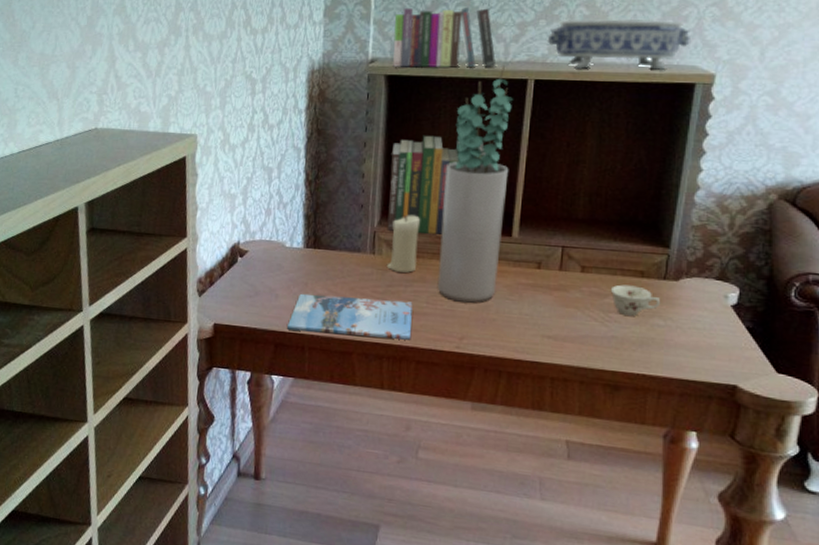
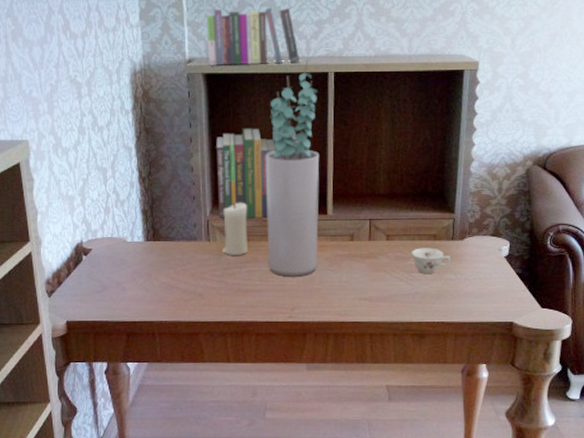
magazine: present [287,293,413,340] -> none [137,281,250,319]
decorative bowl: present [547,18,691,70] -> none [341,14,457,61]

